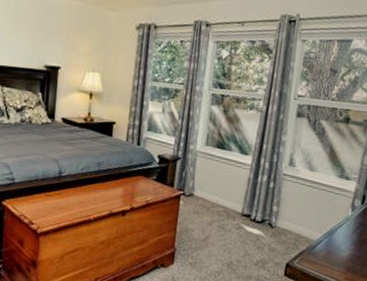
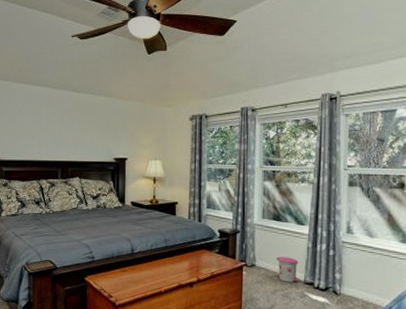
trash can: none [215,187,238,214] -> present [276,257,299,283]

